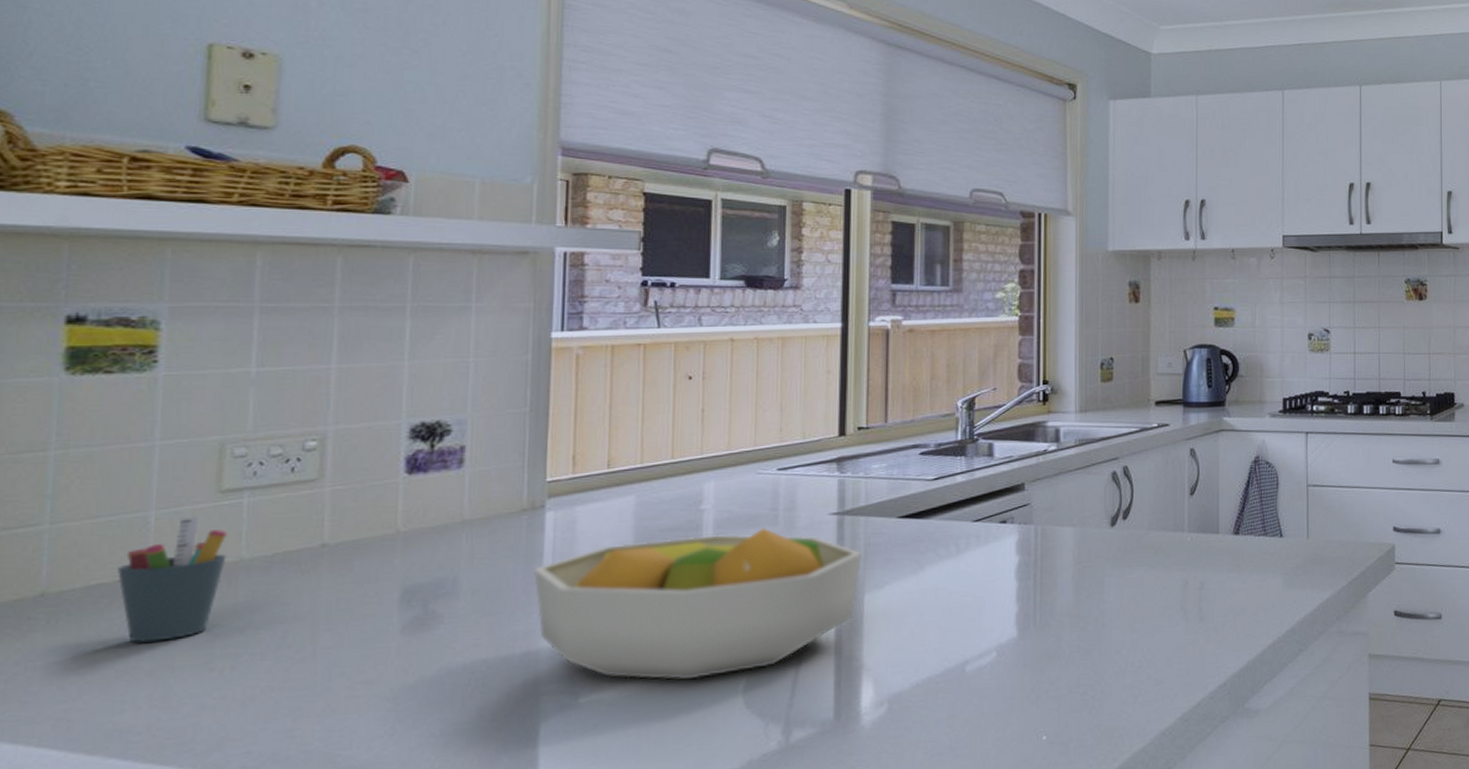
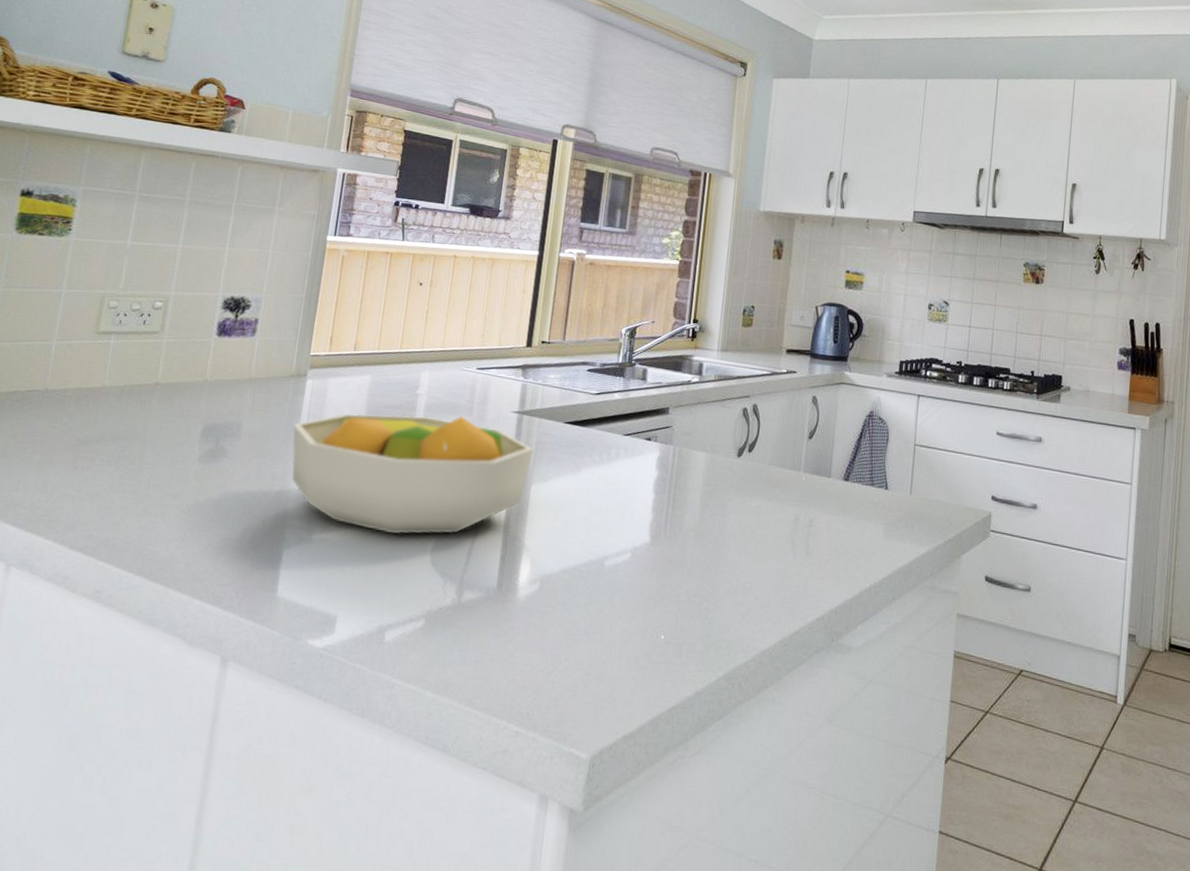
pen holder: present [118,517,228,643] -> none [27,349,99,441]

